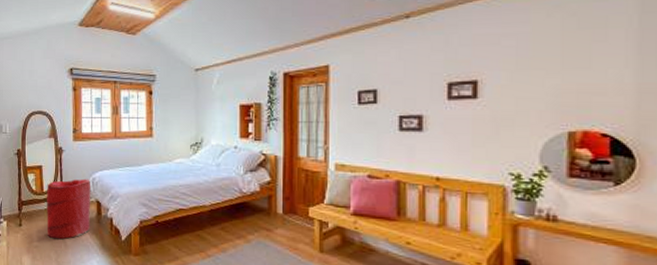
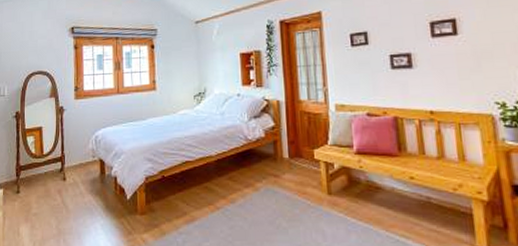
laundry hamper: present [47,179,90,240] -> none [47,137,93,204]

